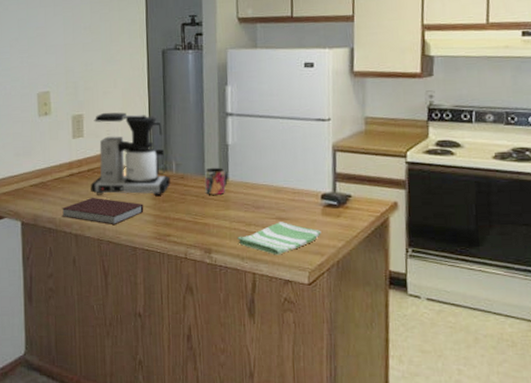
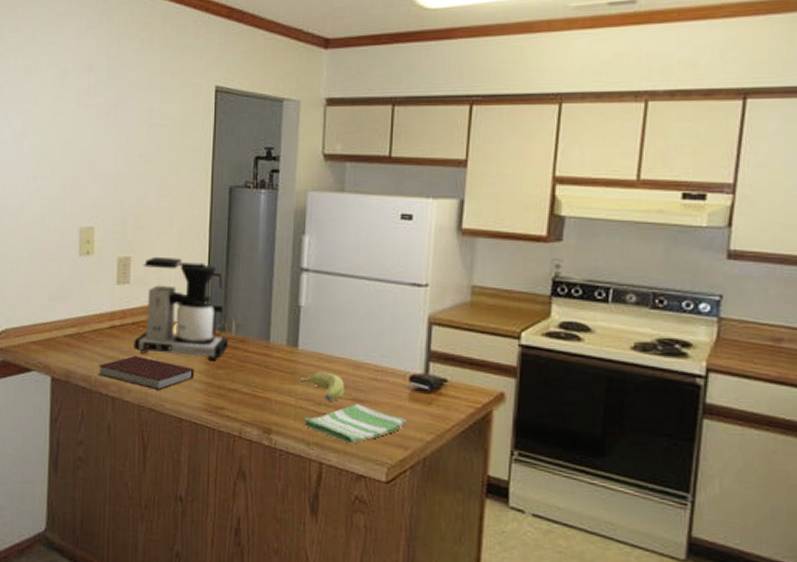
mug: present [205,167,228,195] -> none [269,331,297,365]
banana: none [232,197,270,221] -> present [300,371,345,401]

